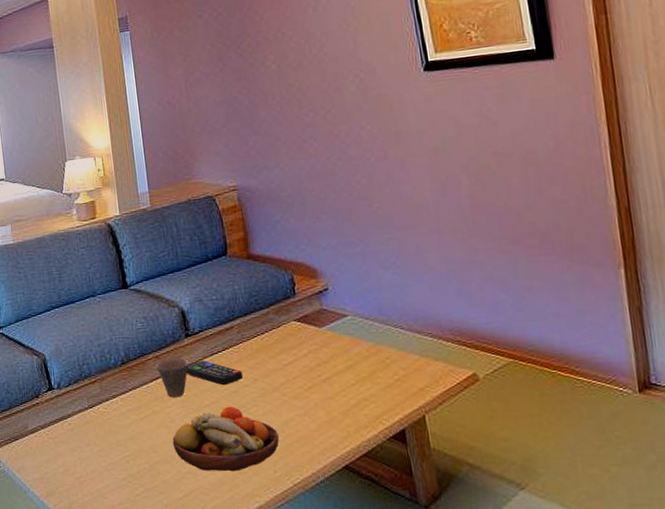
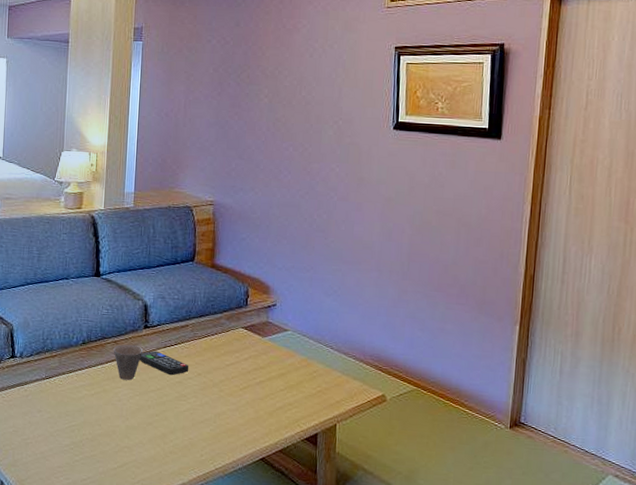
fruit bowl: present [172,406,279,472] -> none [116,394,210,451]

